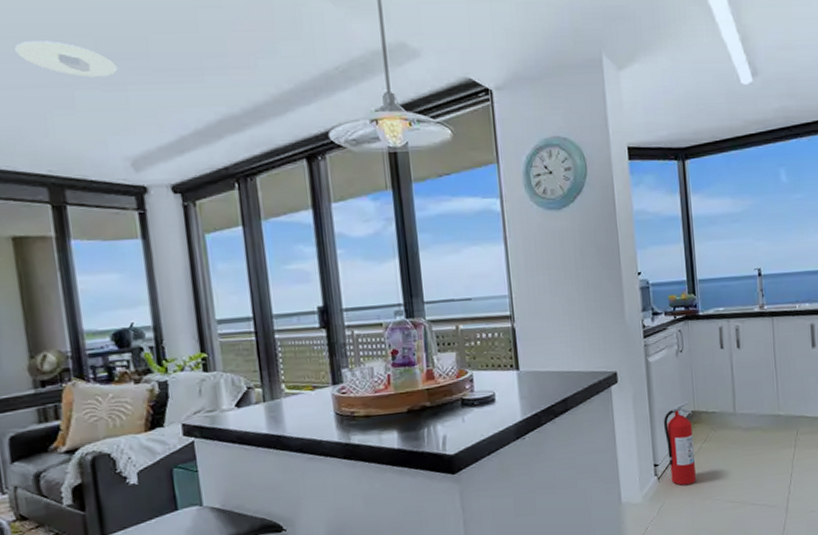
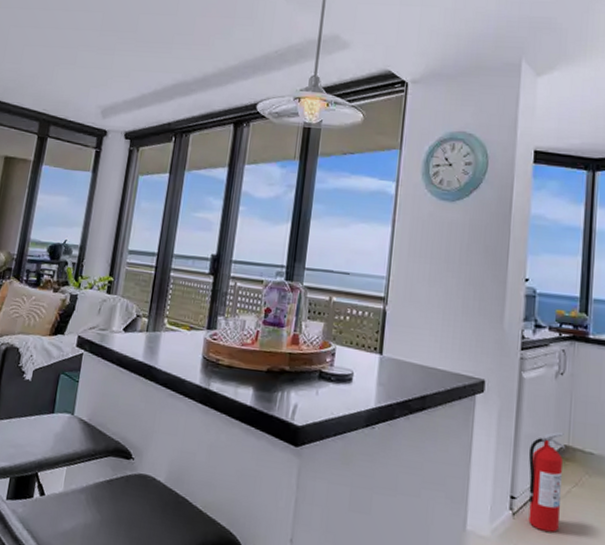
recessed light: present [15,41,118,78] -> none [48,13,113,43]

